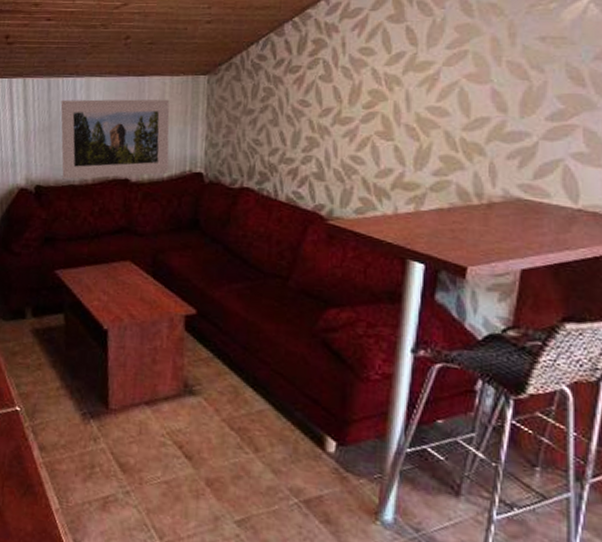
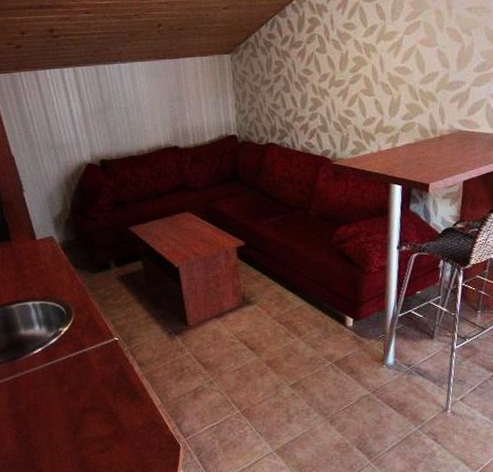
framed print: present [60,99,170,179] -> none [110,76,210,151]

